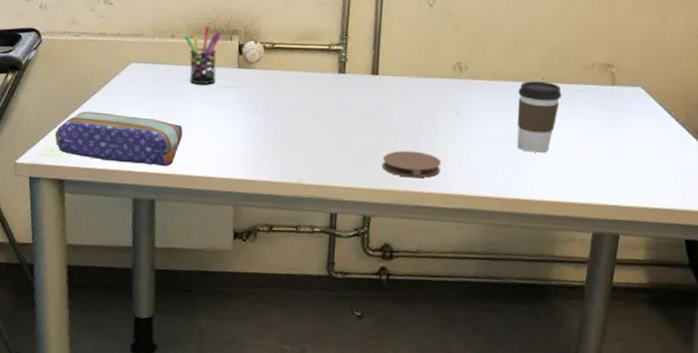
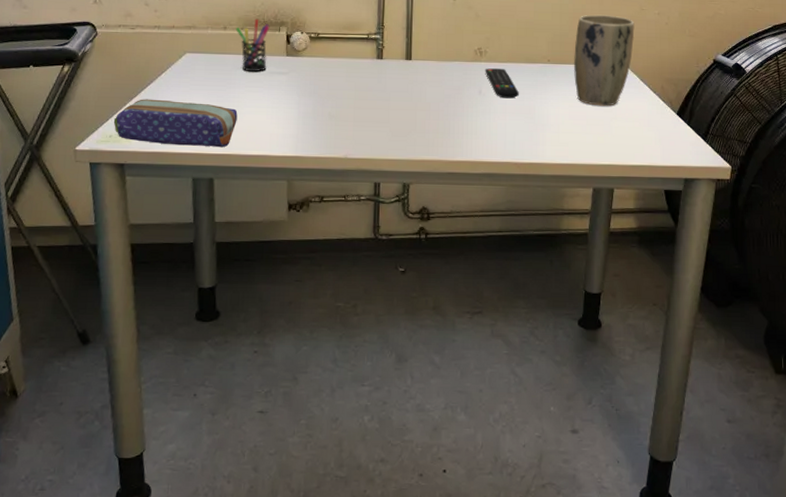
coaster: present [383,150,442,178] -> none [418,125,468,149]
remote control: none [464,86,505,123] -> present [485,68,519,99]
coffee cup: present [517,81,562,153] -> none [529,62,564,123]
plant pot: none [573,24,654,135] -> present [573,14,635,106]

